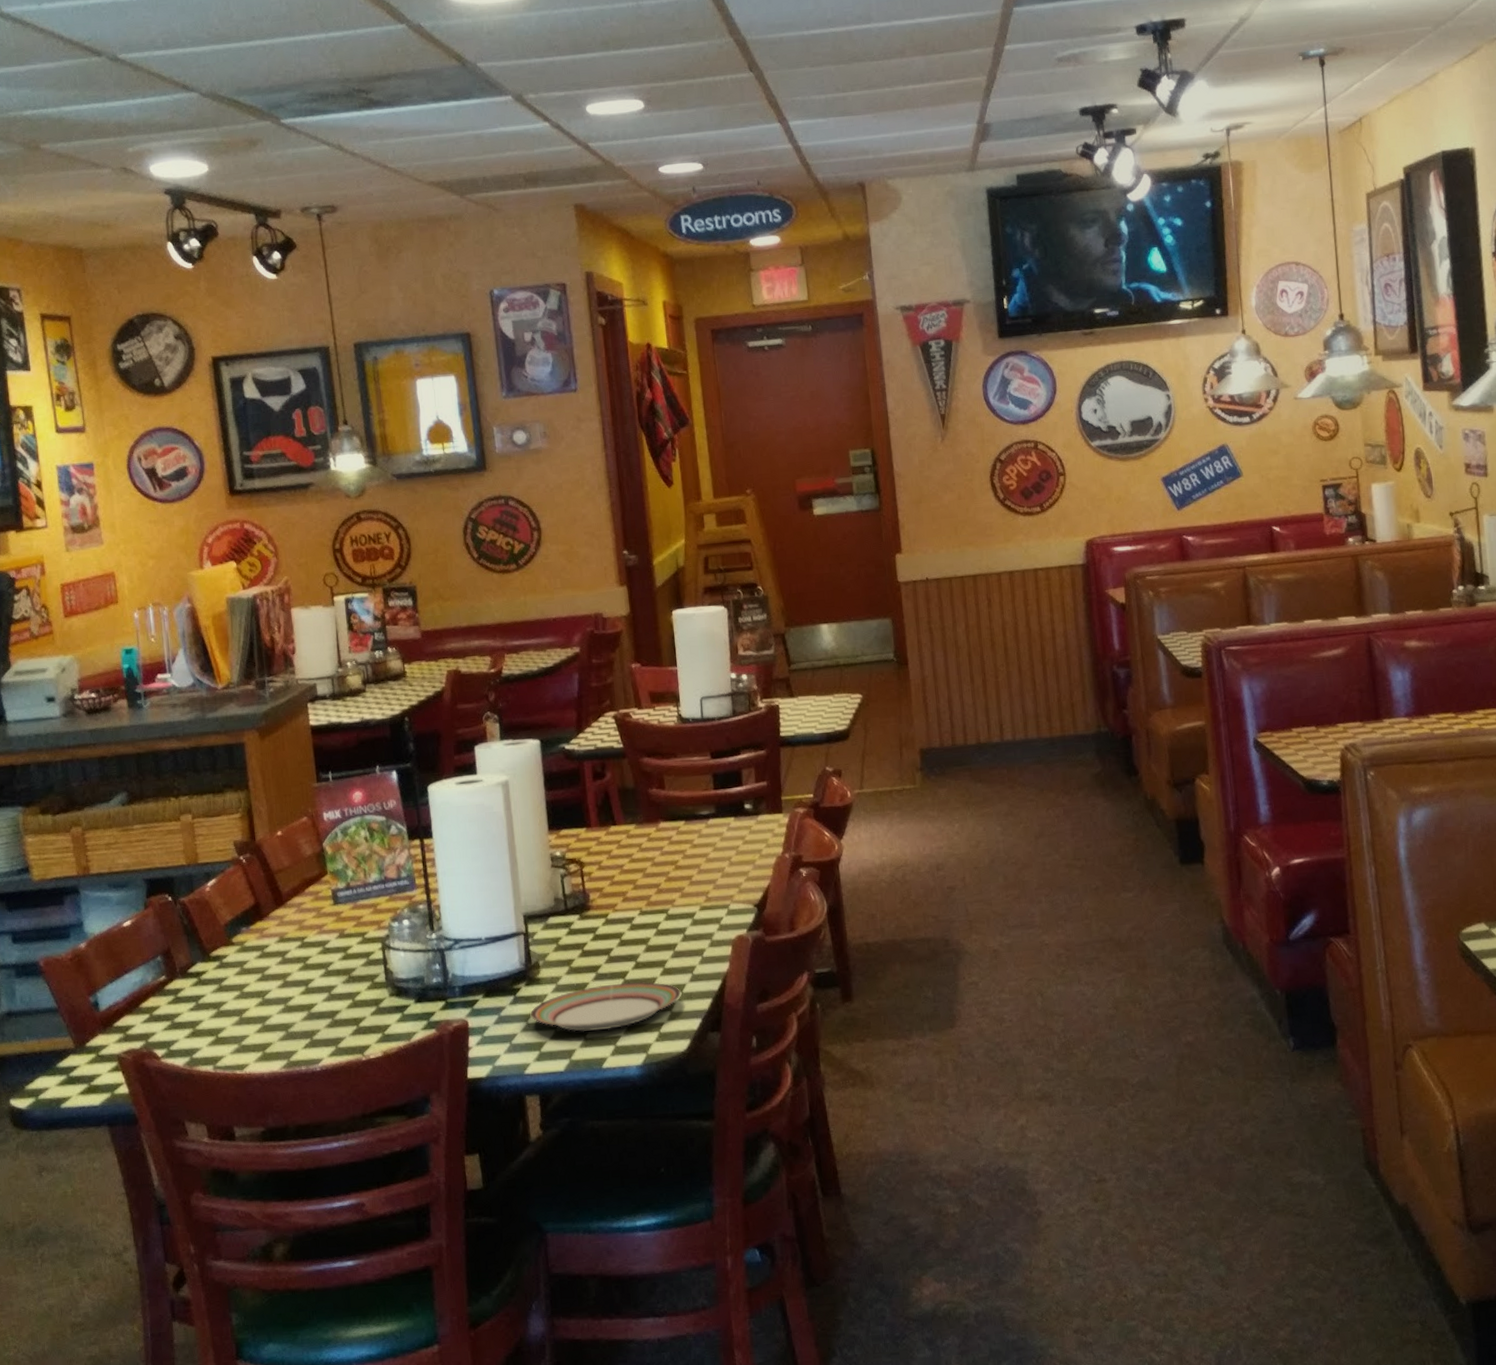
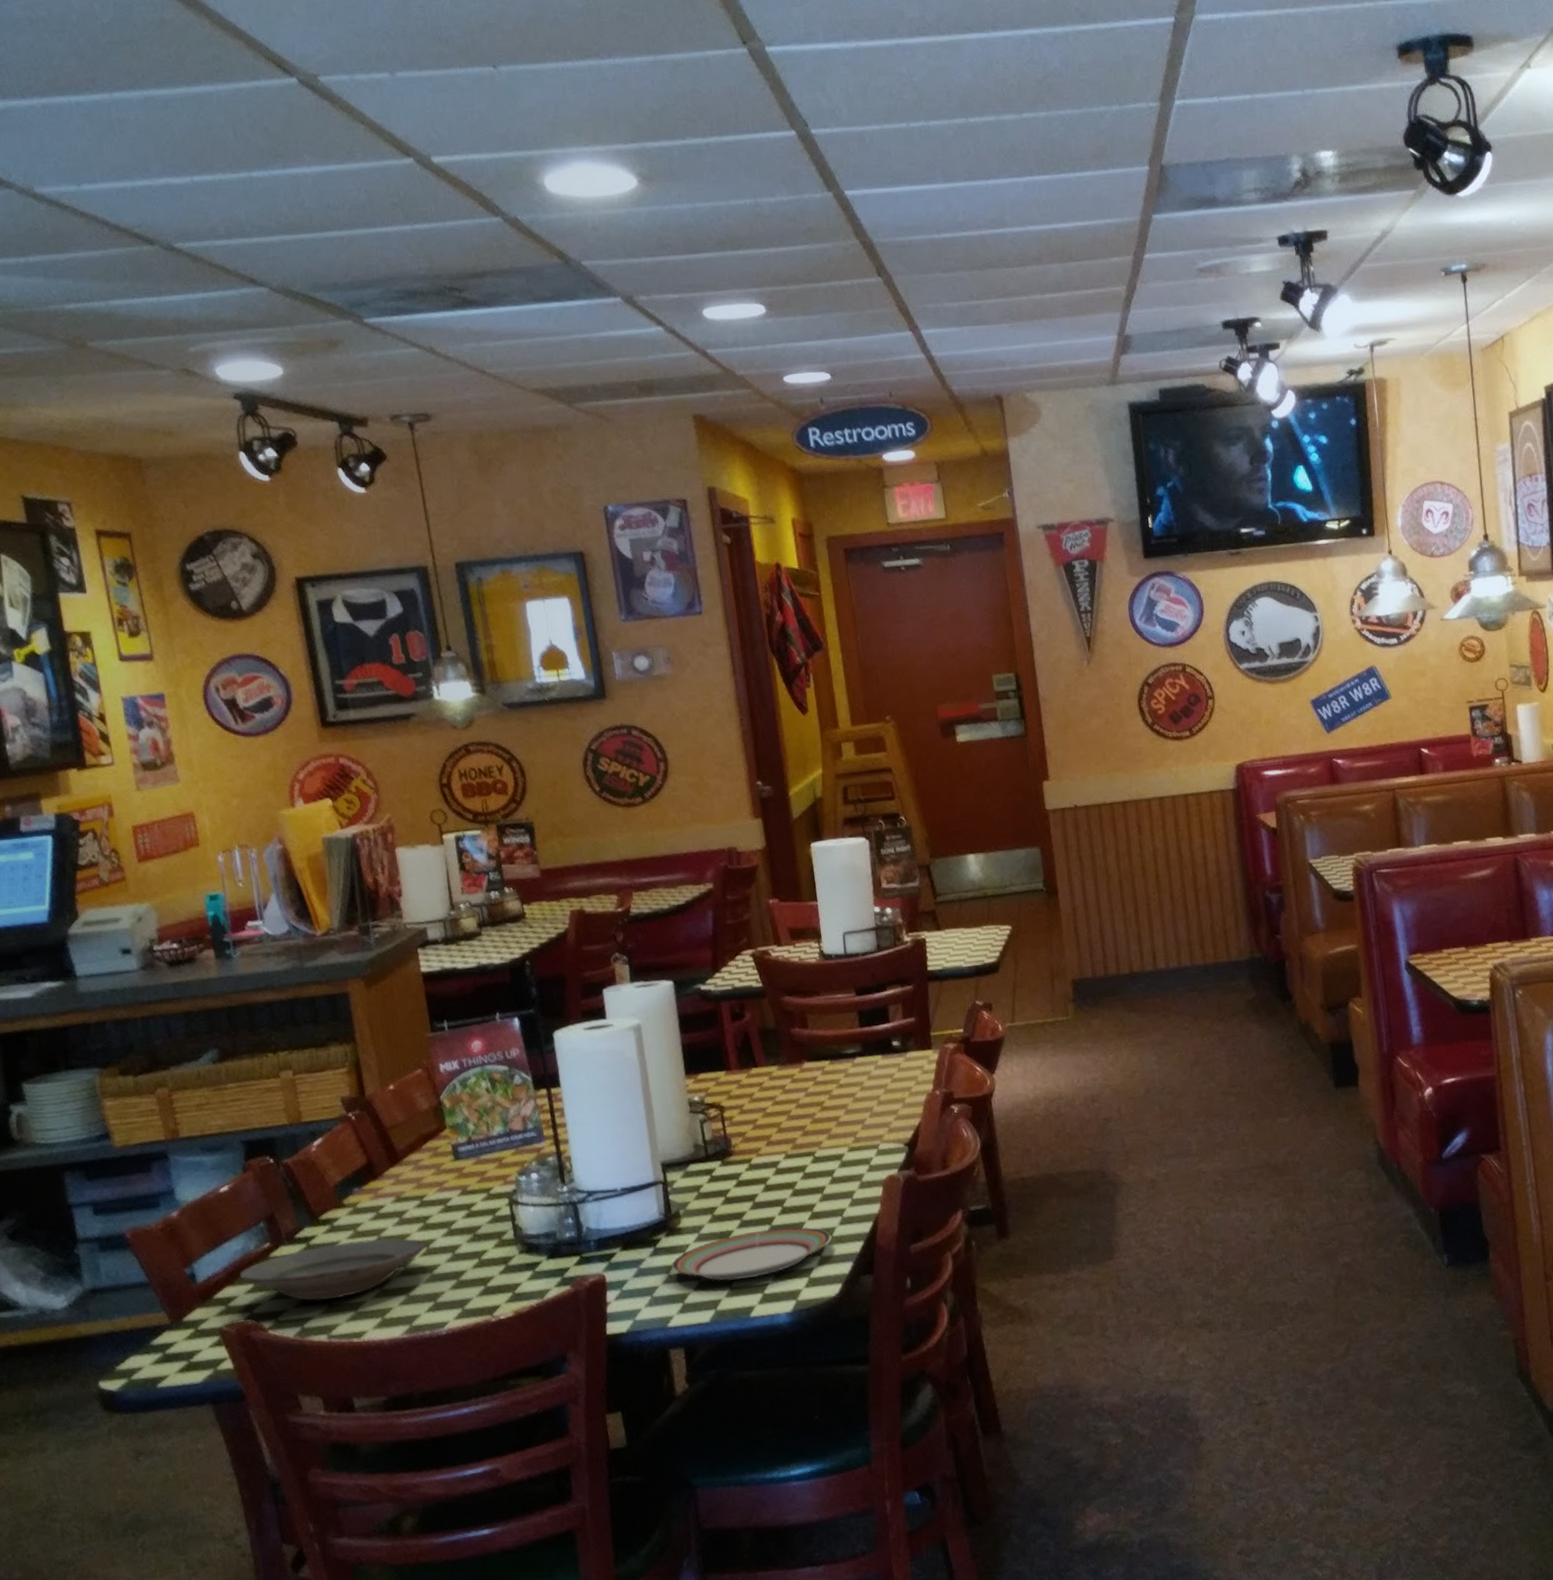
plate: none [137,976,306,1033] -> present [239,1238,427,1301]

